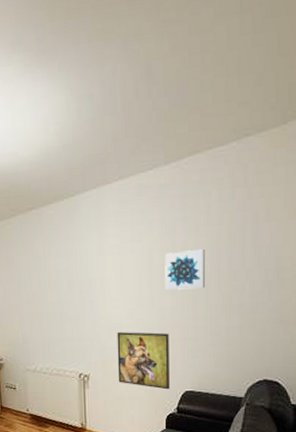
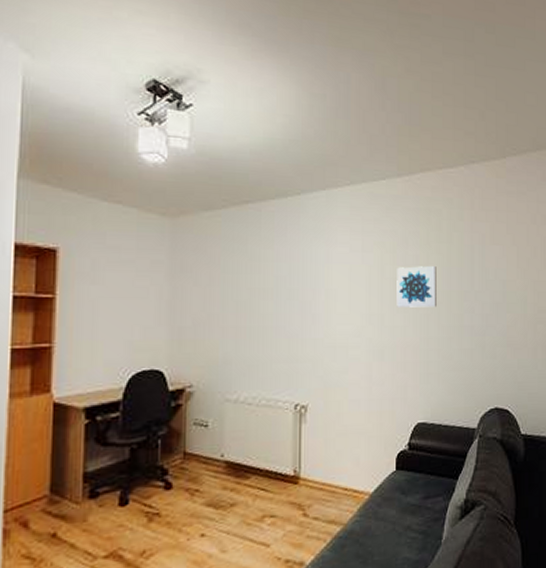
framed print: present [117,332,170,390] -> none [342,353,401,422]

